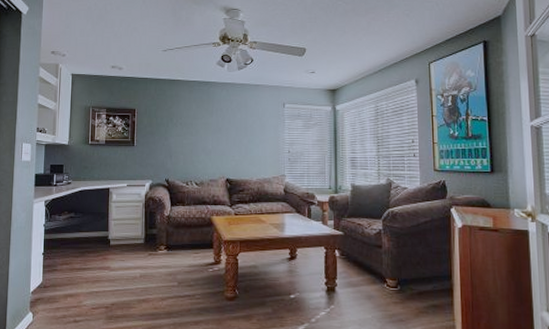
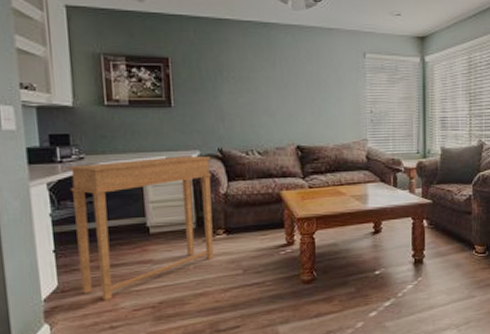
side table: none [58,184,159,298] -> present [69,155,214,301]

